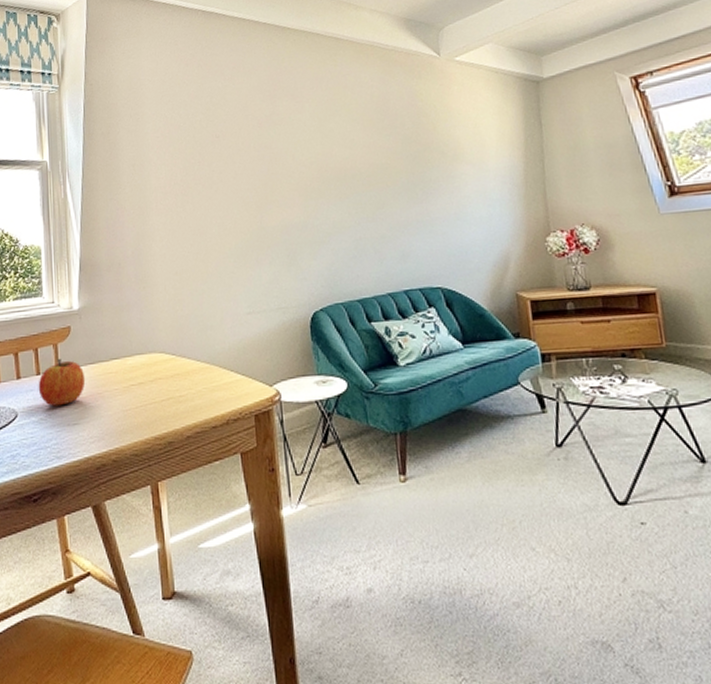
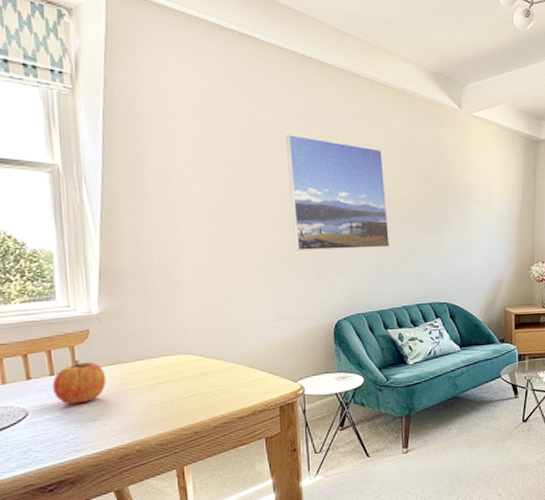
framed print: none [250,106,369,234] -> present [285,134,390,252]

